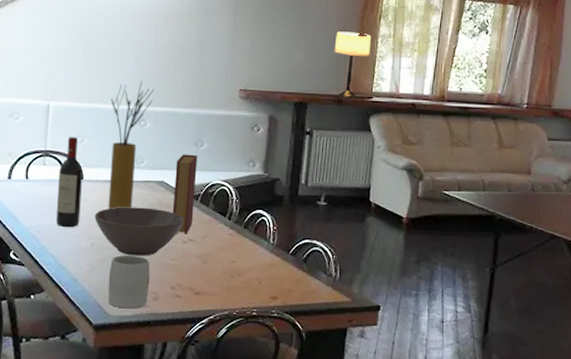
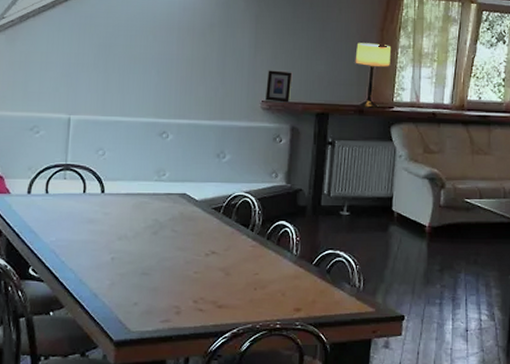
wine bottle: present [55,137,83,227] -> none [76,150,104,241]
bowl: present [94,207,185,256] -> none [115,220,207,270]
vase: present [108,80,155,210] -> none [129,93,177,223]
mug: present [108,255,150,309] -> none [129,269,172,324]
book: present [172,154,198,234] -> none [194,166,220,247]
picture frame: none [244,58,270,92] -> present [265,70,291,103]

